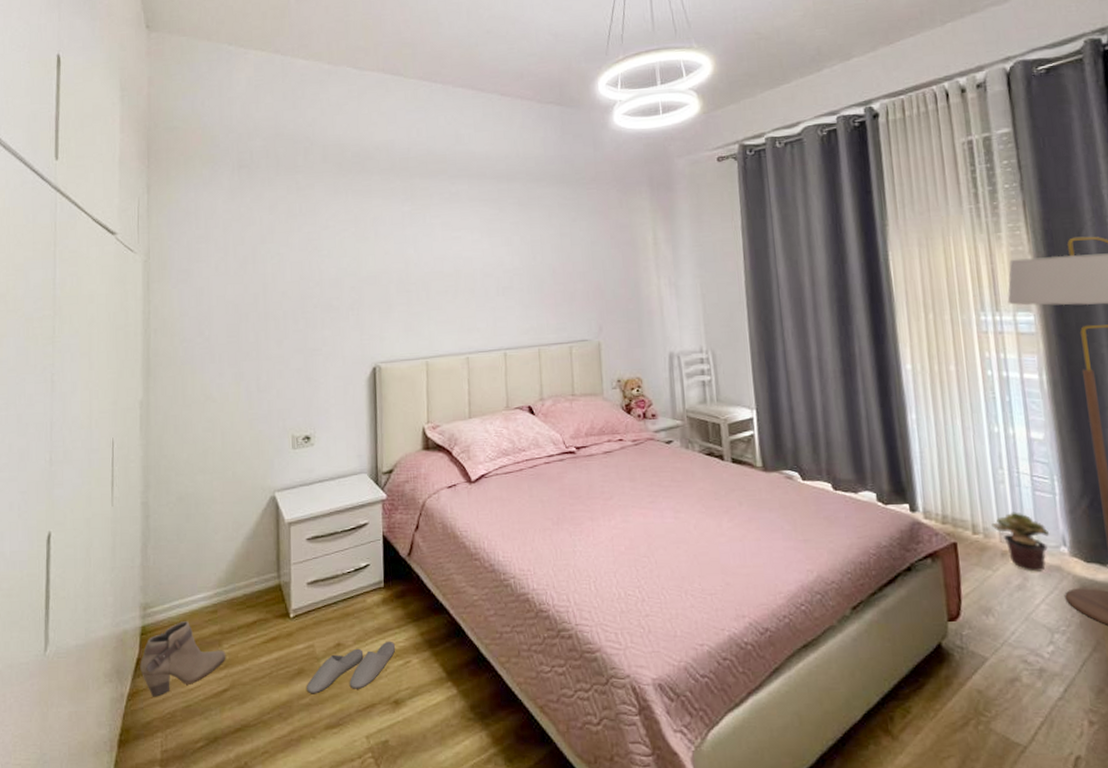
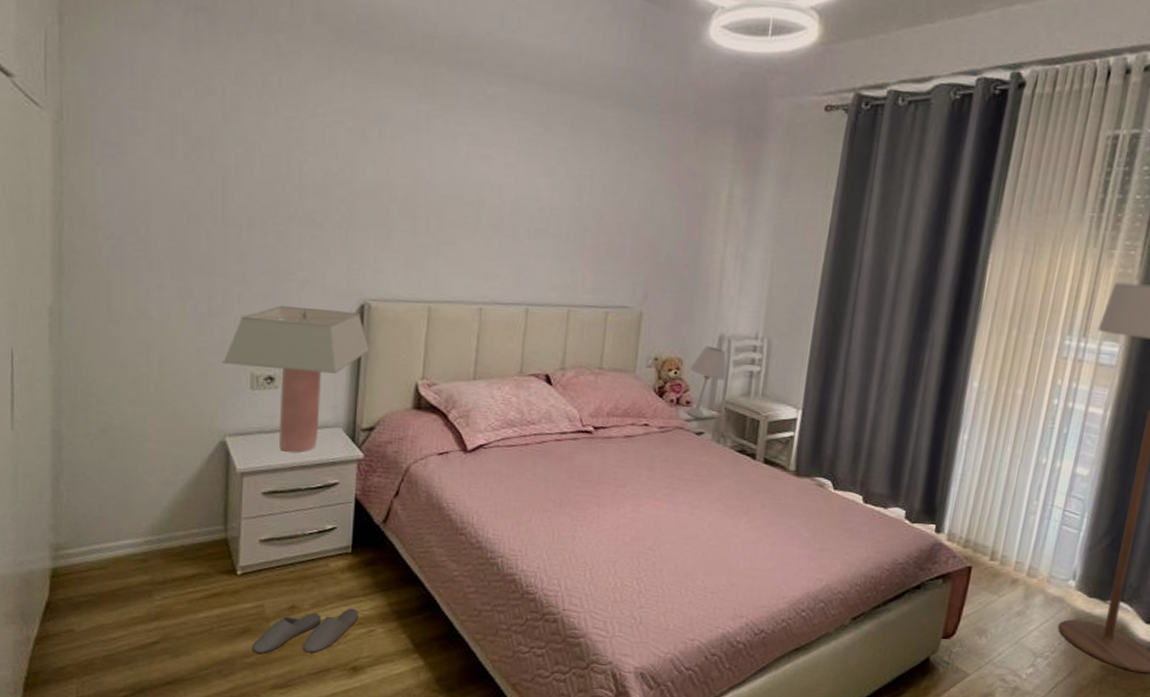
boot: present [140,621,226,697] -> none [50,567,158,643]
table lamp: none [269,374,383,501] -> present [222,305,370,454]
table lamp: none [649,363,683,429] -> present [686,345,727,419]
potted plant: present [991,512,1050,572] -> none [1010,543,1064,601]

